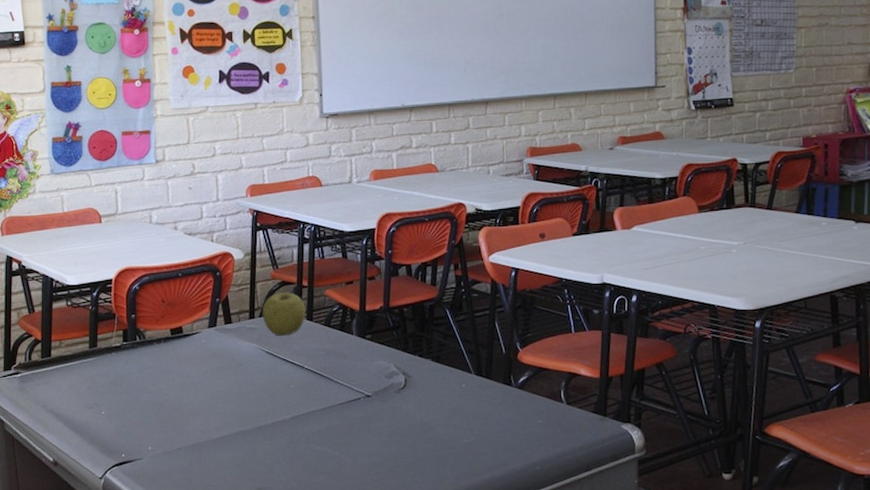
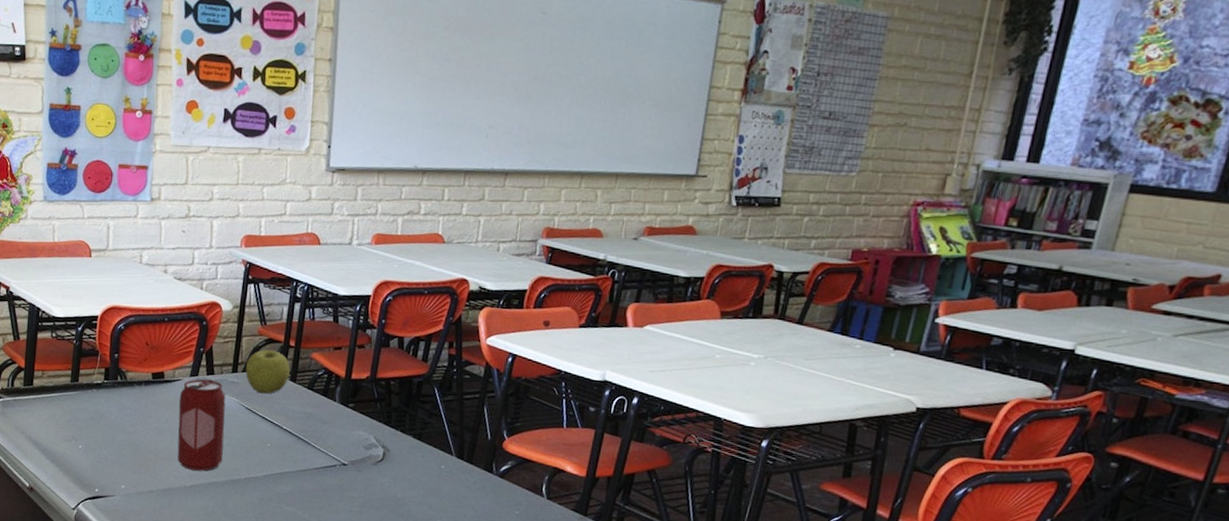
beverage can: none [199,328,248,422] -> present [177,379,226,471]

